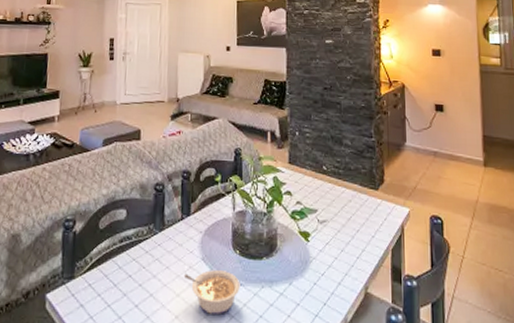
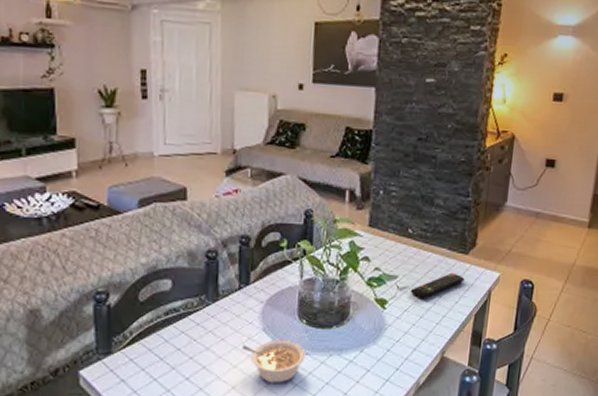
remote control: none [329,207,378,232] -> present [410,272,465,298]

